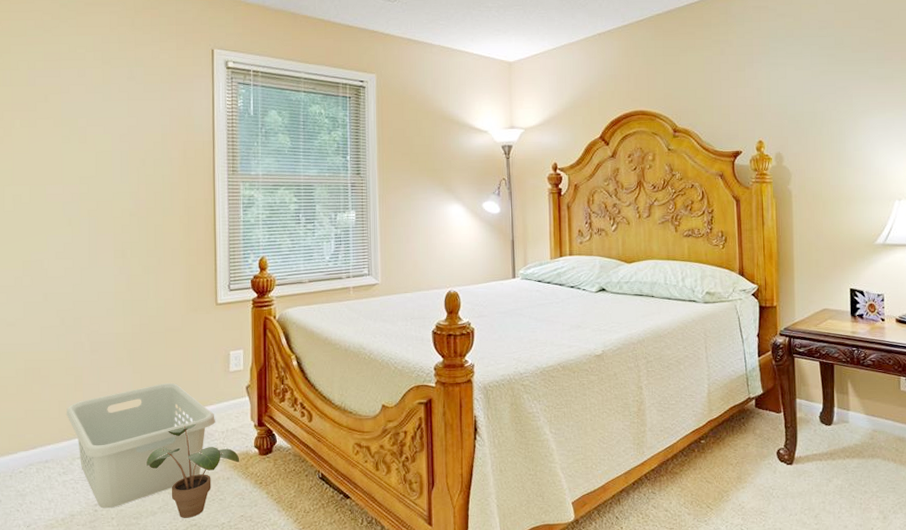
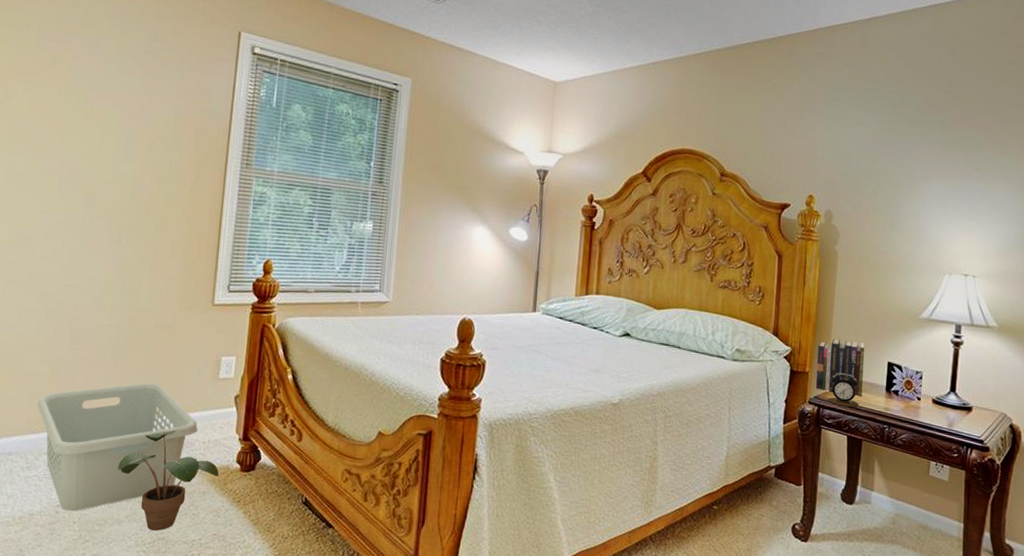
books: none [782,272,829,324] -> present [815,338,865,397]
alarm clock: none [798,304,828,335] -> present [828,373,859,407]

